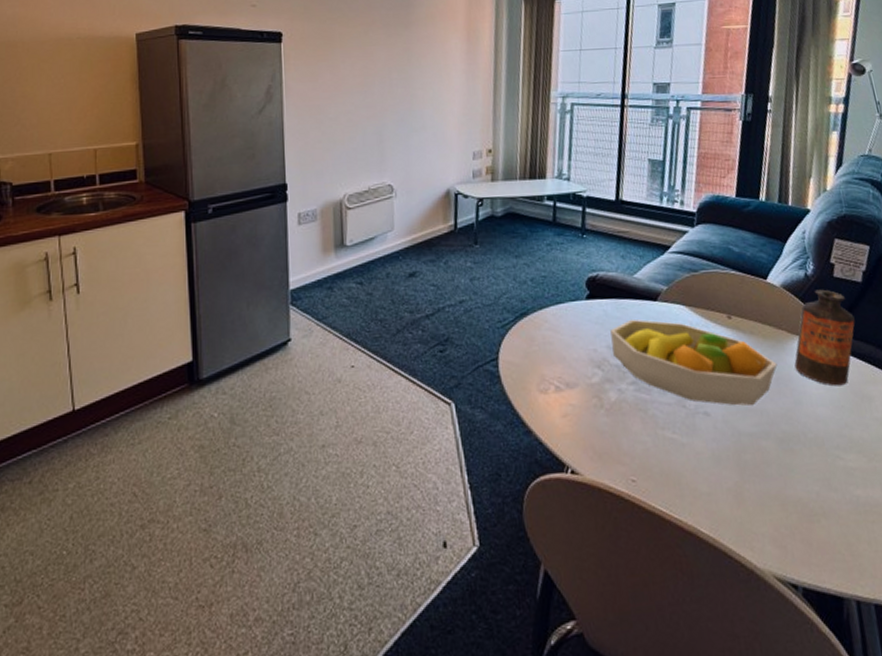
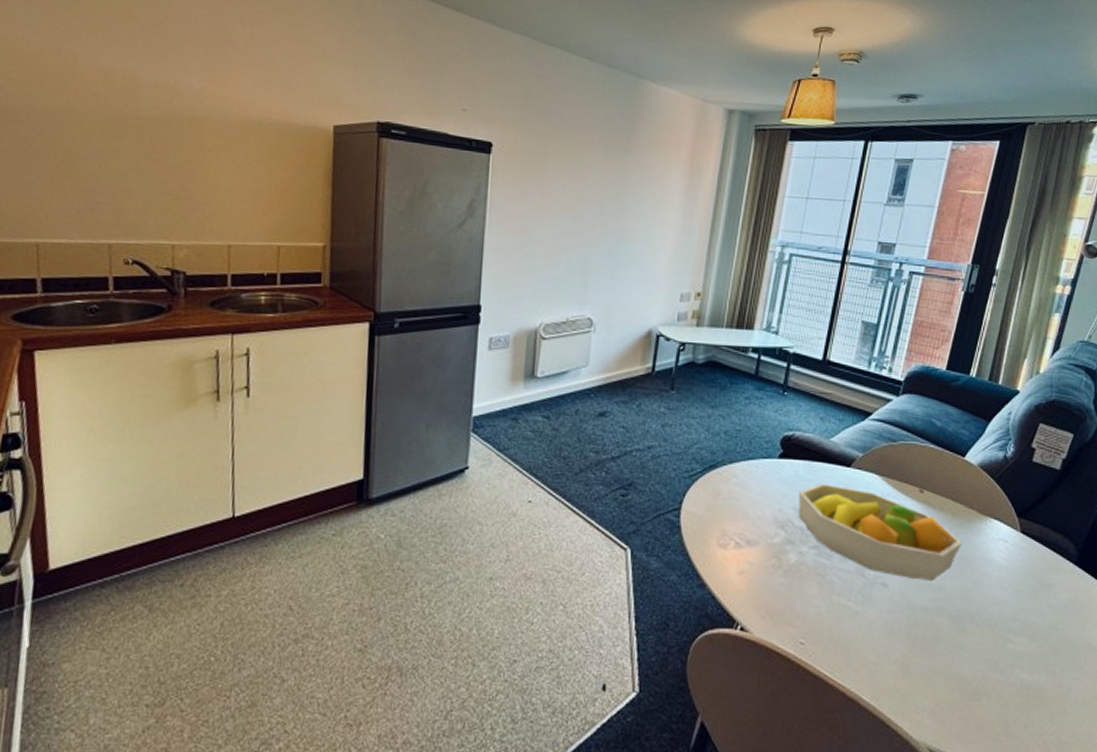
bottle: present [794,289,855,386] -> none [980,472,1047,571]

